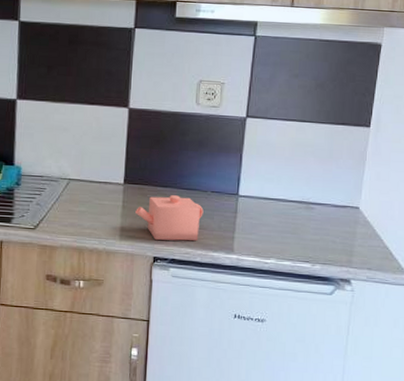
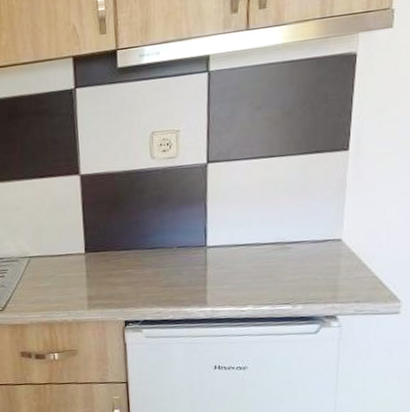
teapot: present [135,195,204,241] -> none [100,256,171,305]

